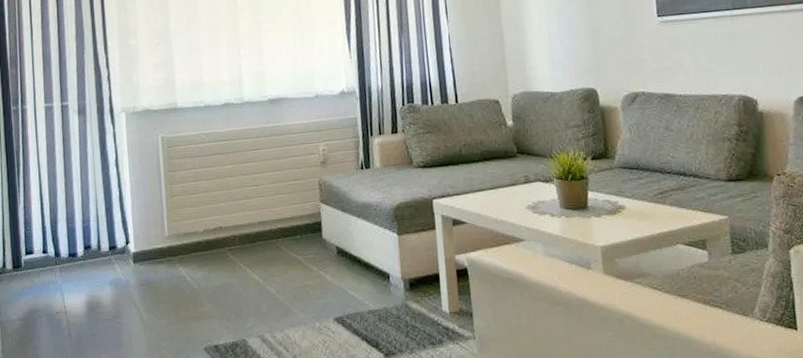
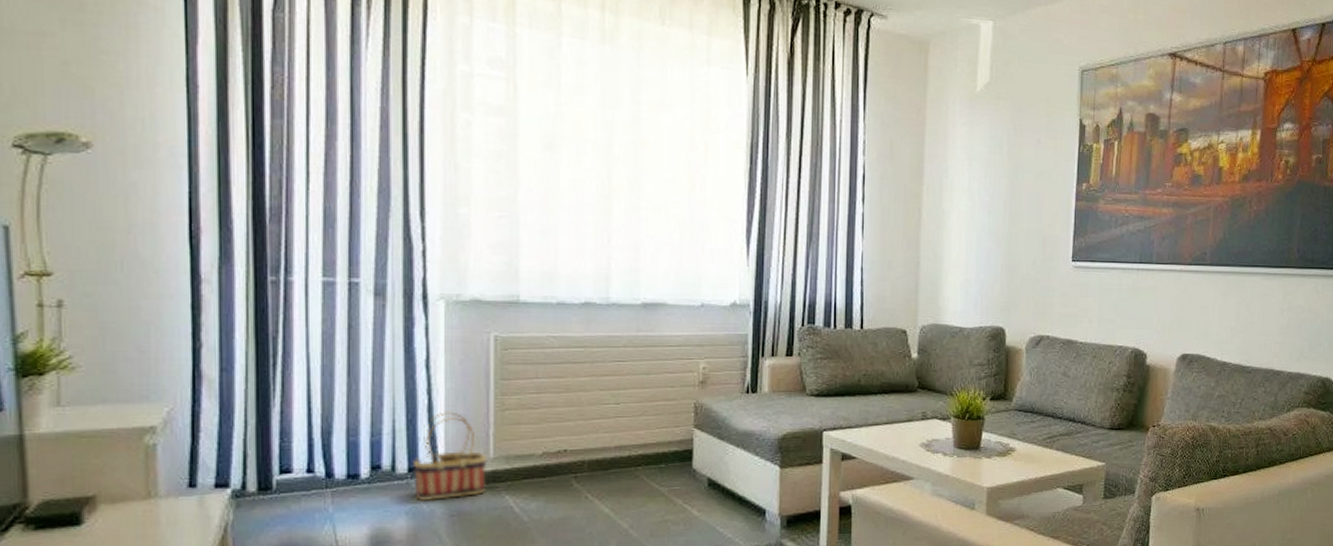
basket: none [111,200,165,274] -> present [412,411,487,502]

